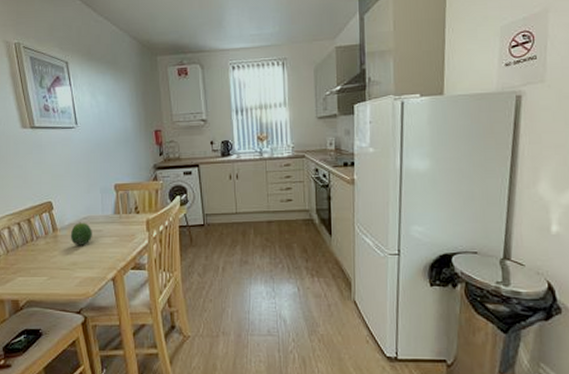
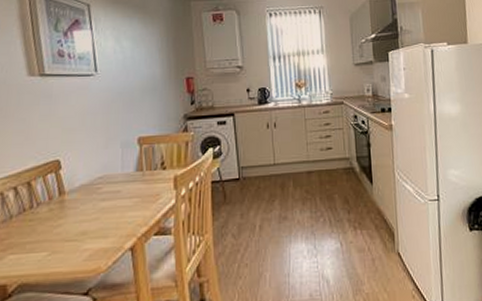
fruit: present [70,222,92,245] -> none [80,182,109,210]

